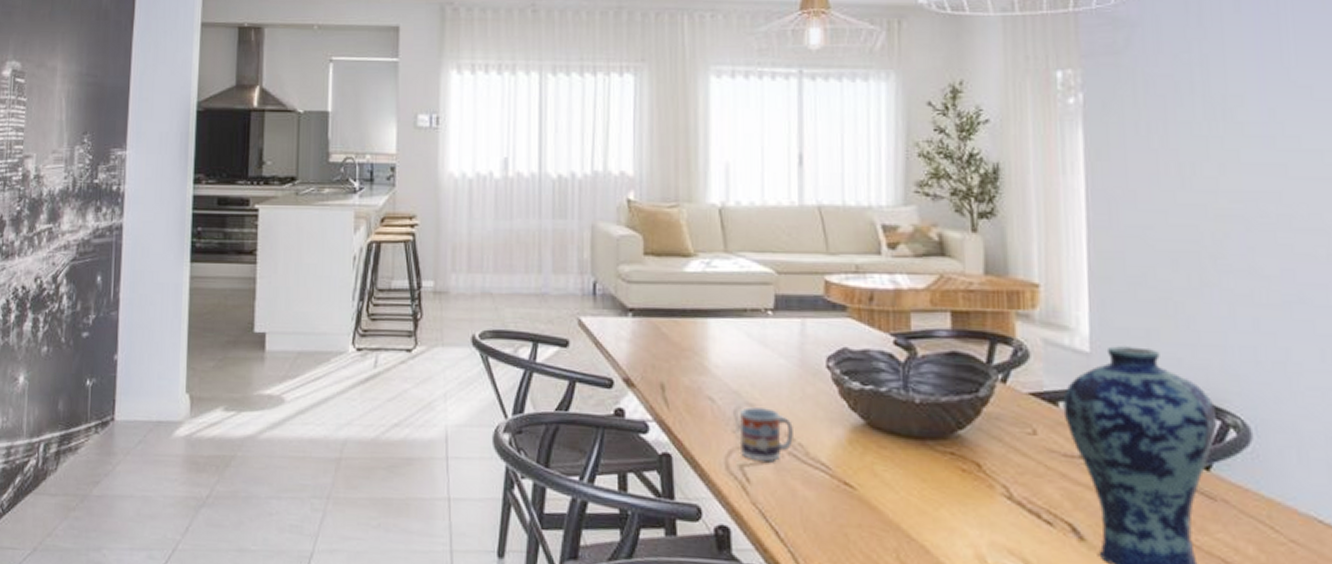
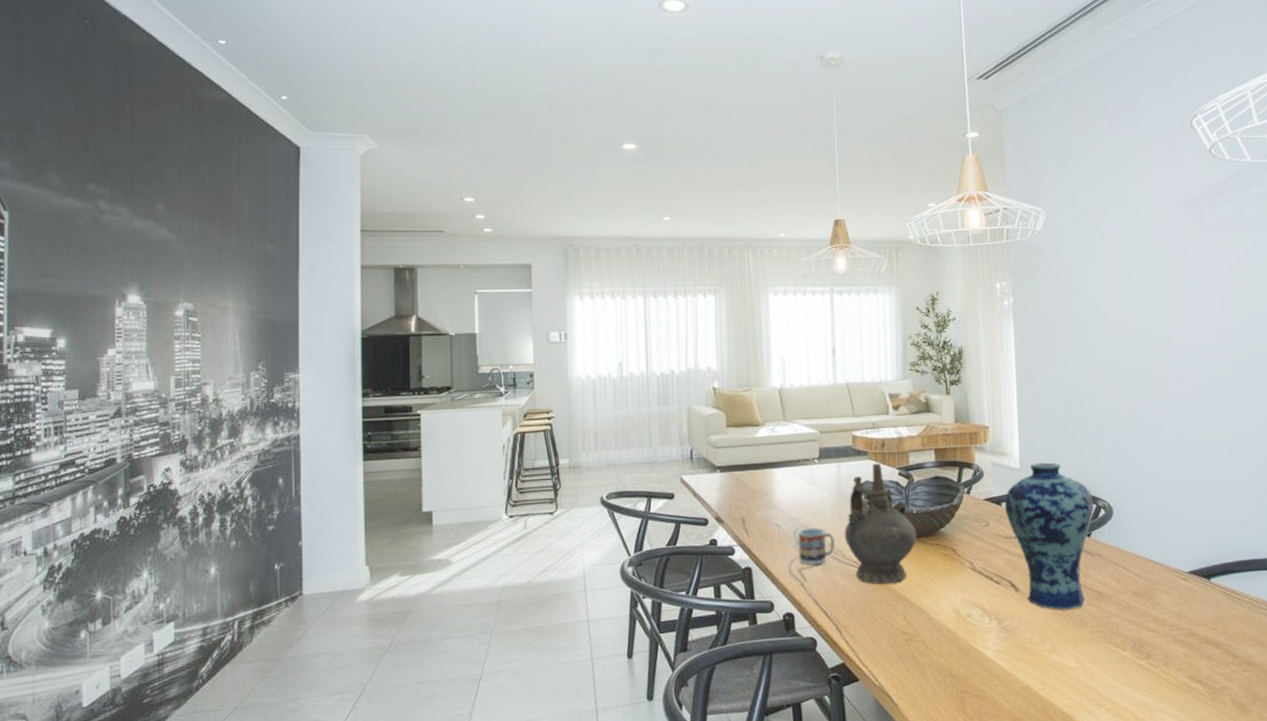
ceremonial vessel: none [808,323,920,504] -> present [844,463,917,585]

